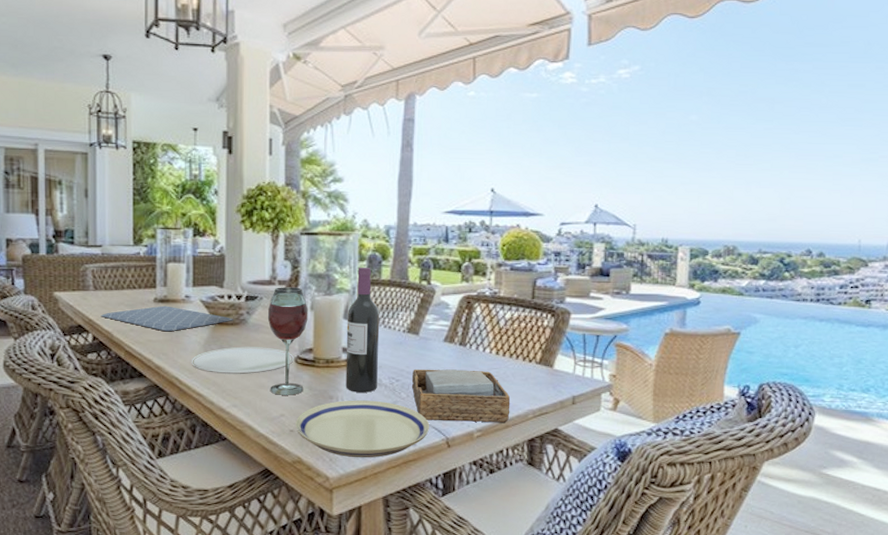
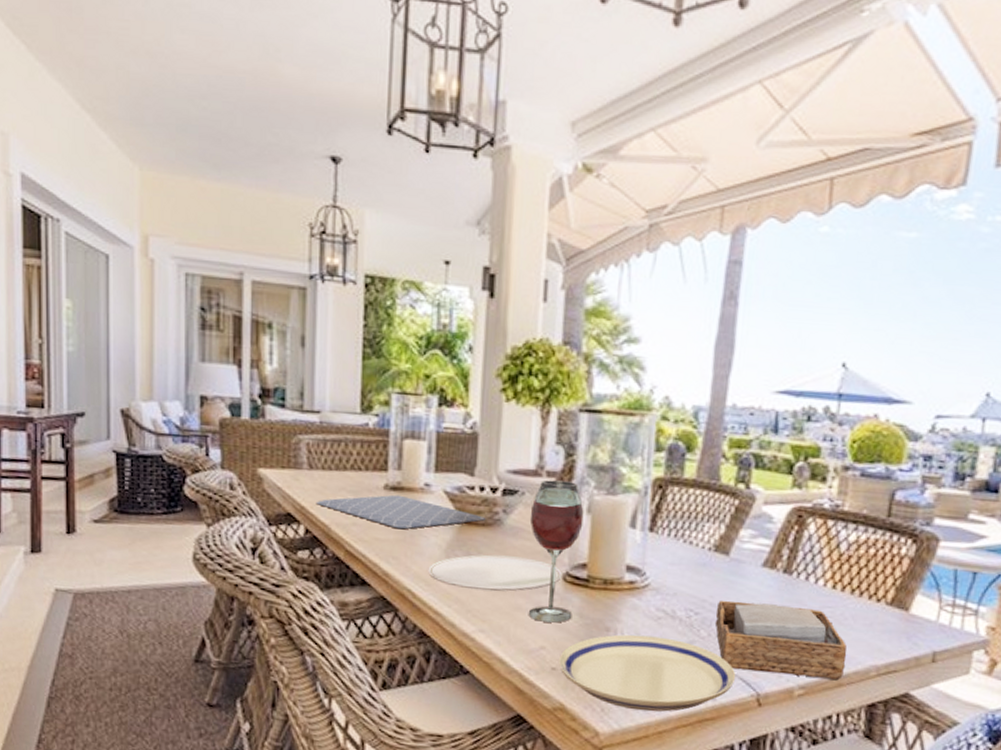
wine bottle: present [345,267,380,393] -> none [627,459,679,627]

